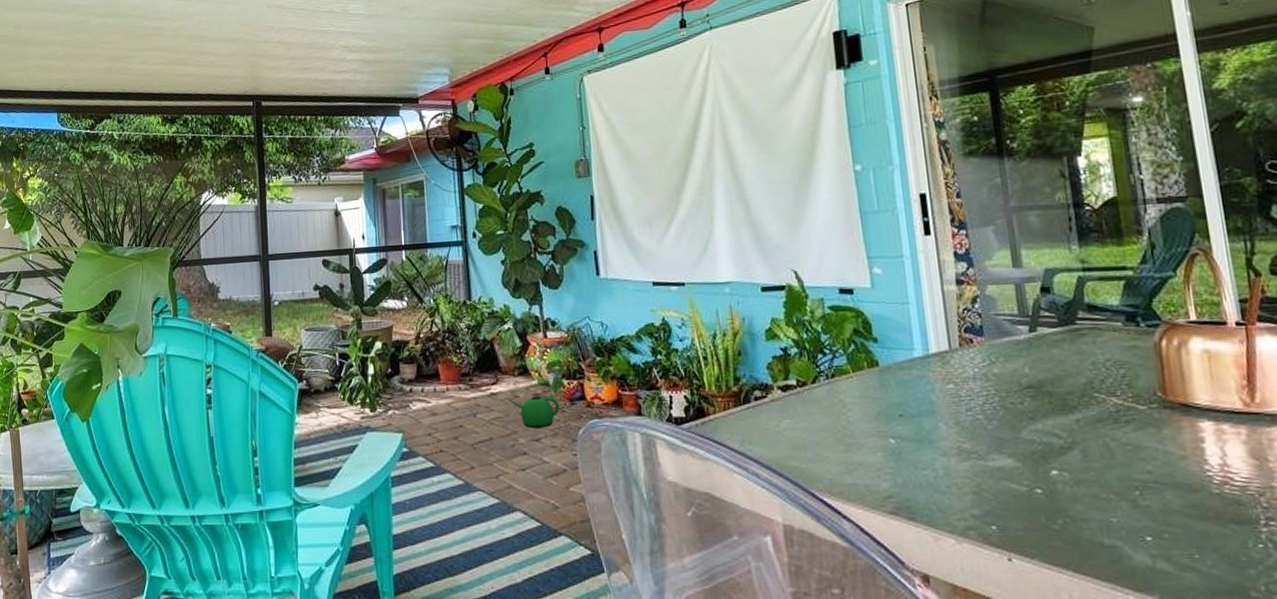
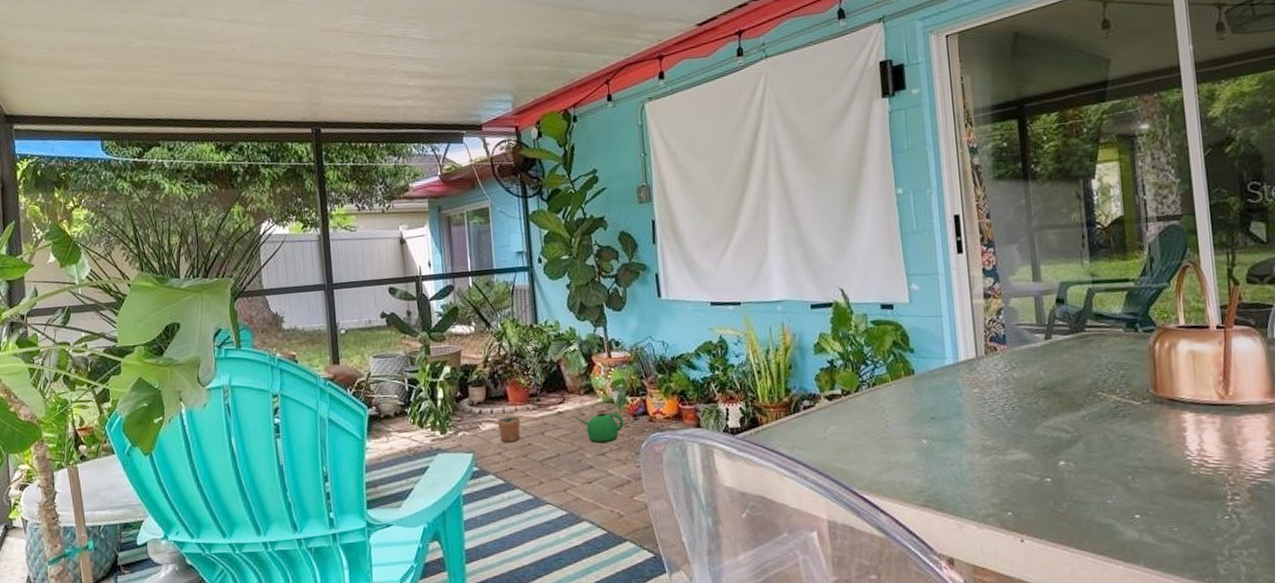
planter: none [428,396,453,425] -> present [497,416,521,444]

